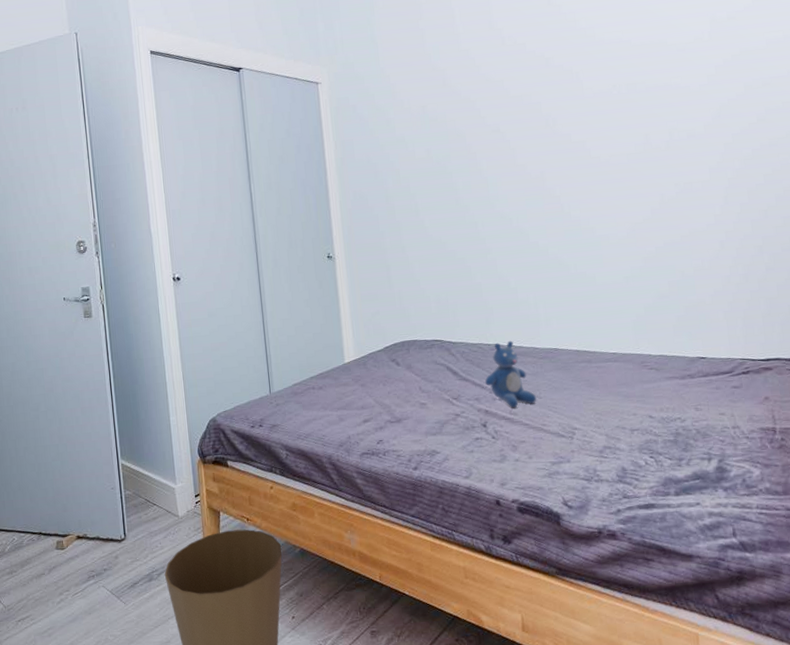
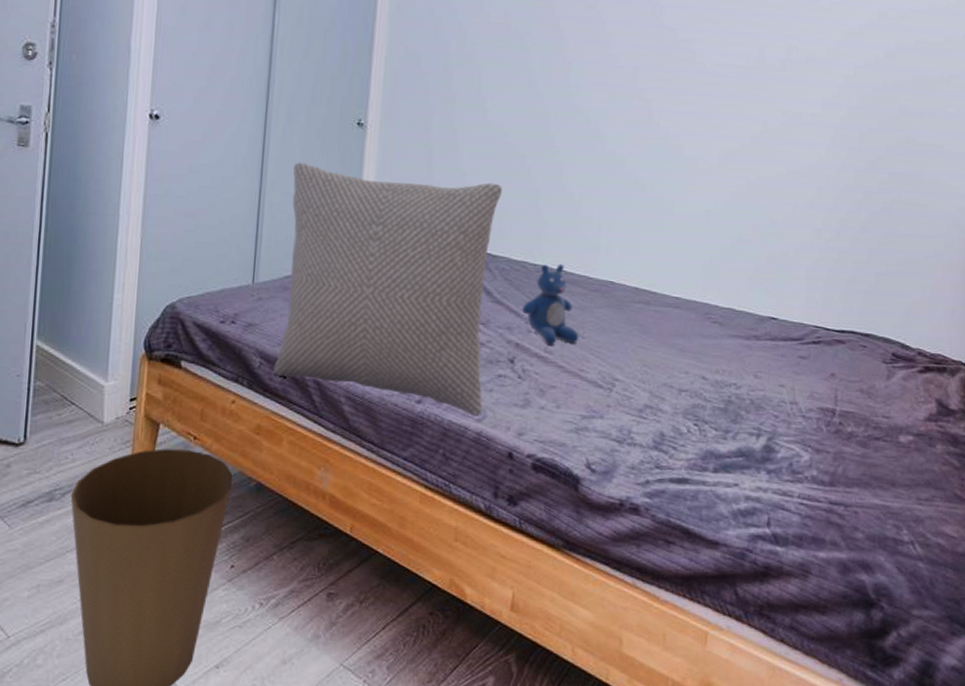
pillow: none [285,284,468,474] -> present [273,162,503,415]

